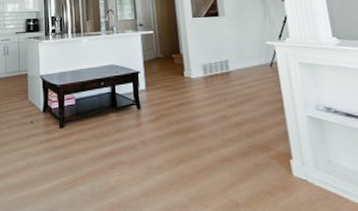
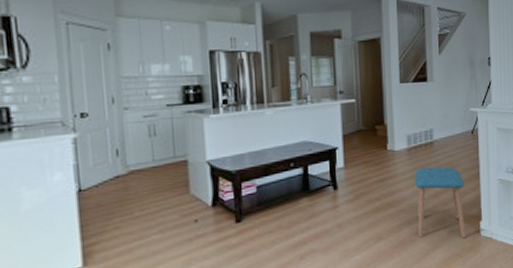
stool: none [213,96,275,176] -> present [415,166,466,239]

